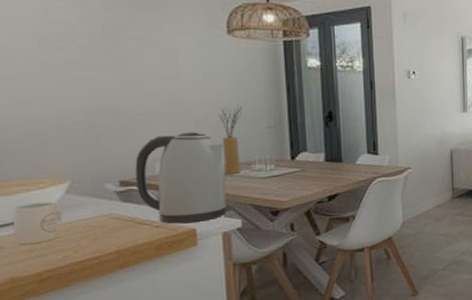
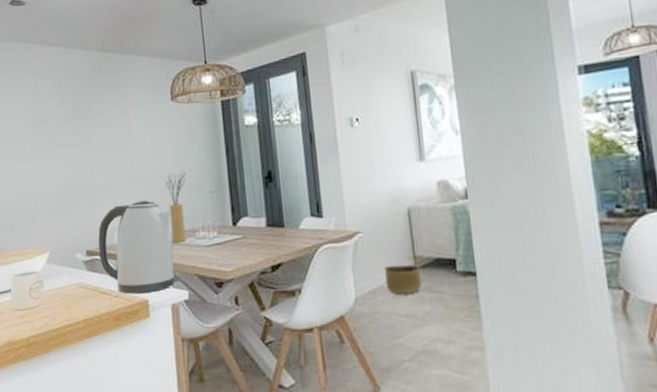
basket: none [428,194,457,218] -> present [384,264,422,294]

